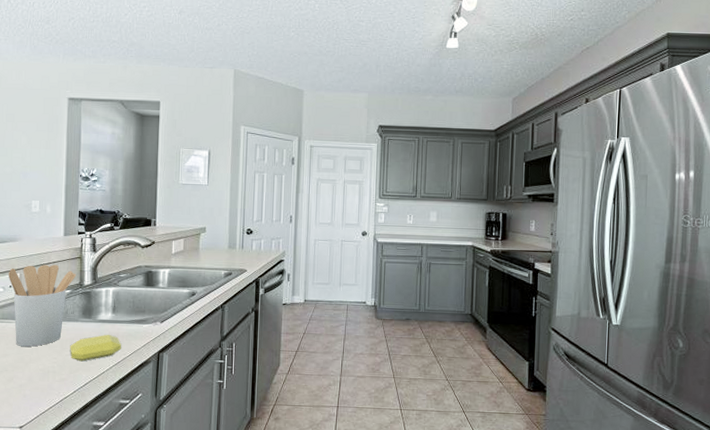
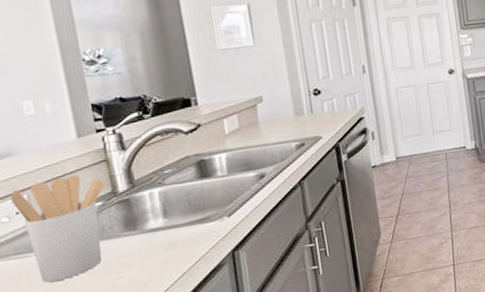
soap bar: present [70,334,122,362] -> none [116,243,185,283]

